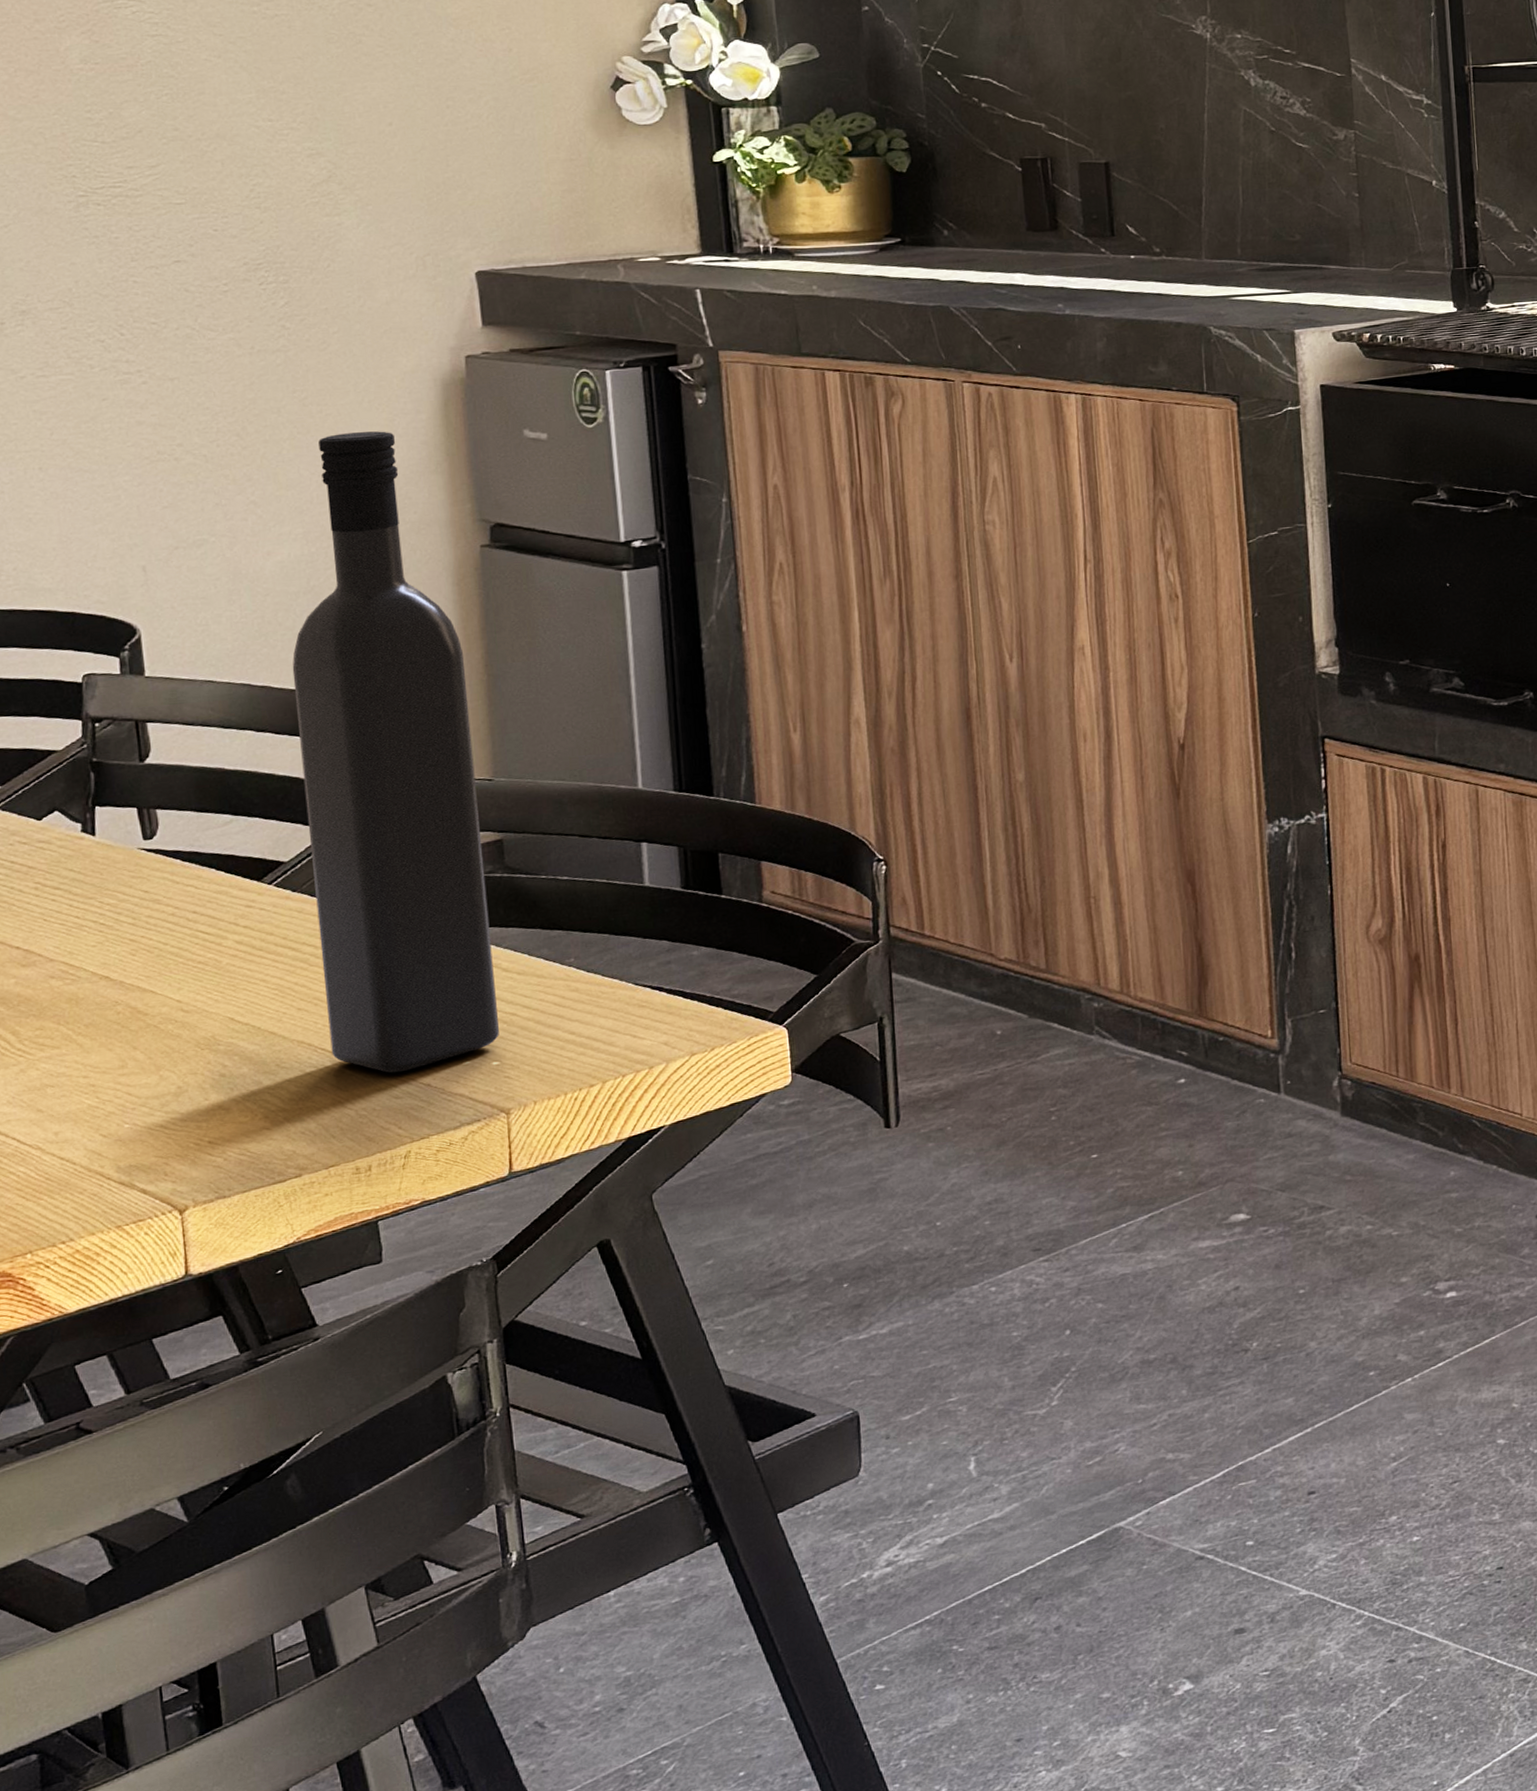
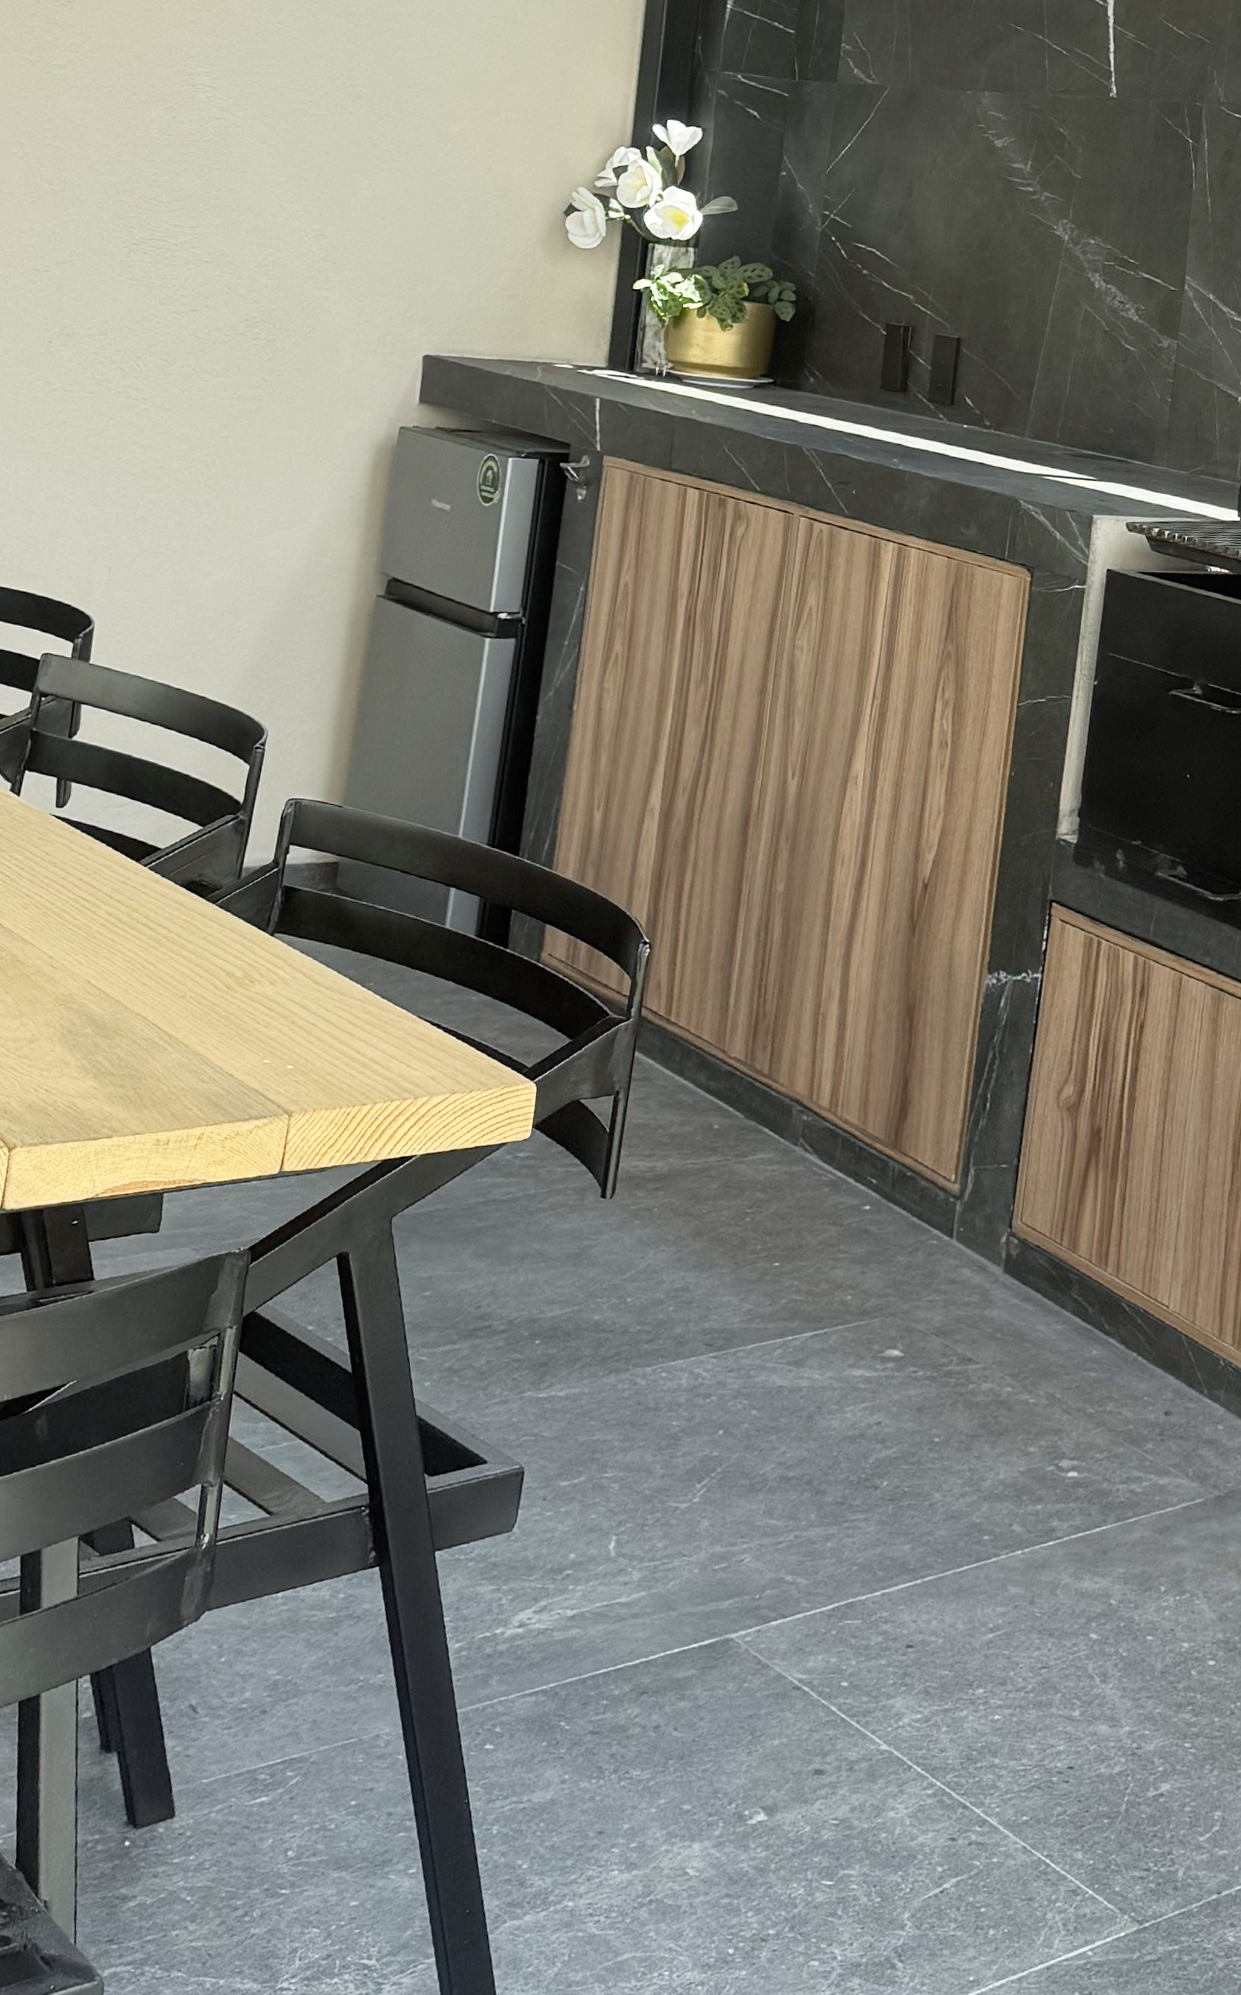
wine bottle: present [292,431,499,1073] -> none [160,478,343,1059]

